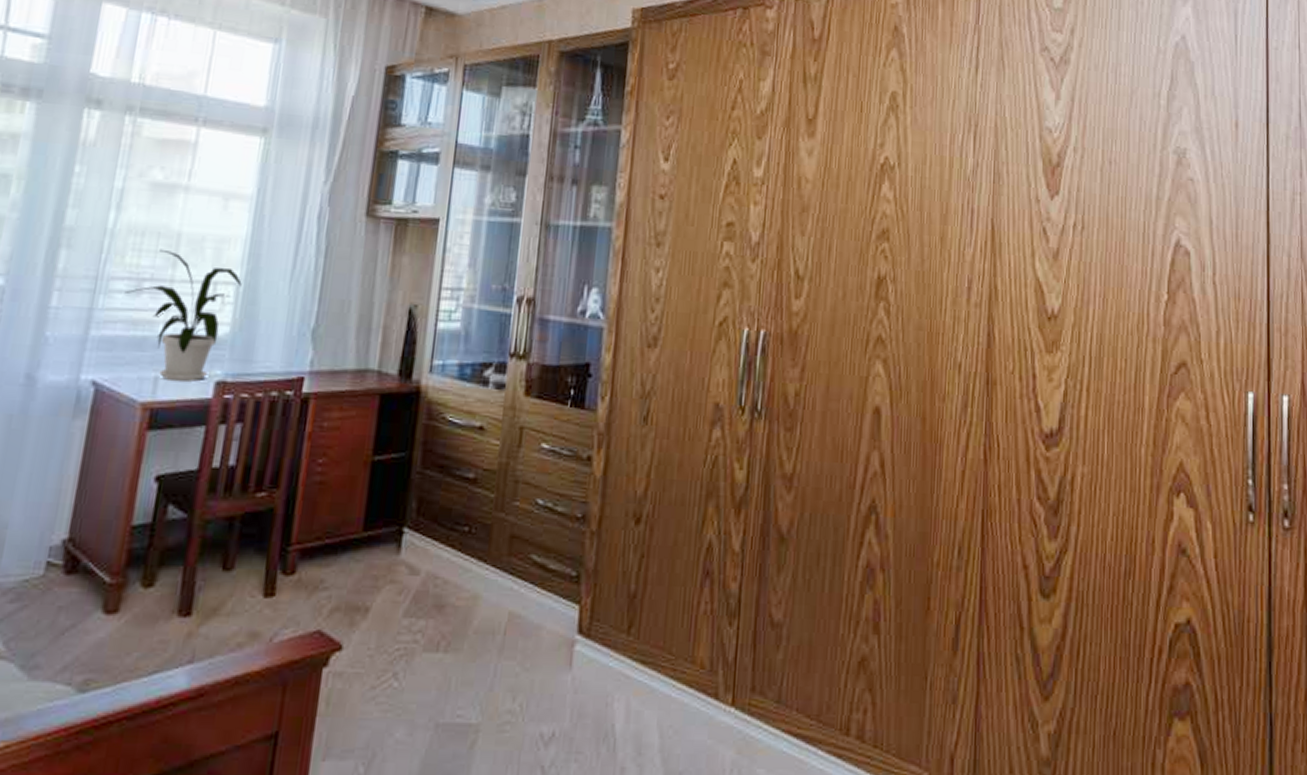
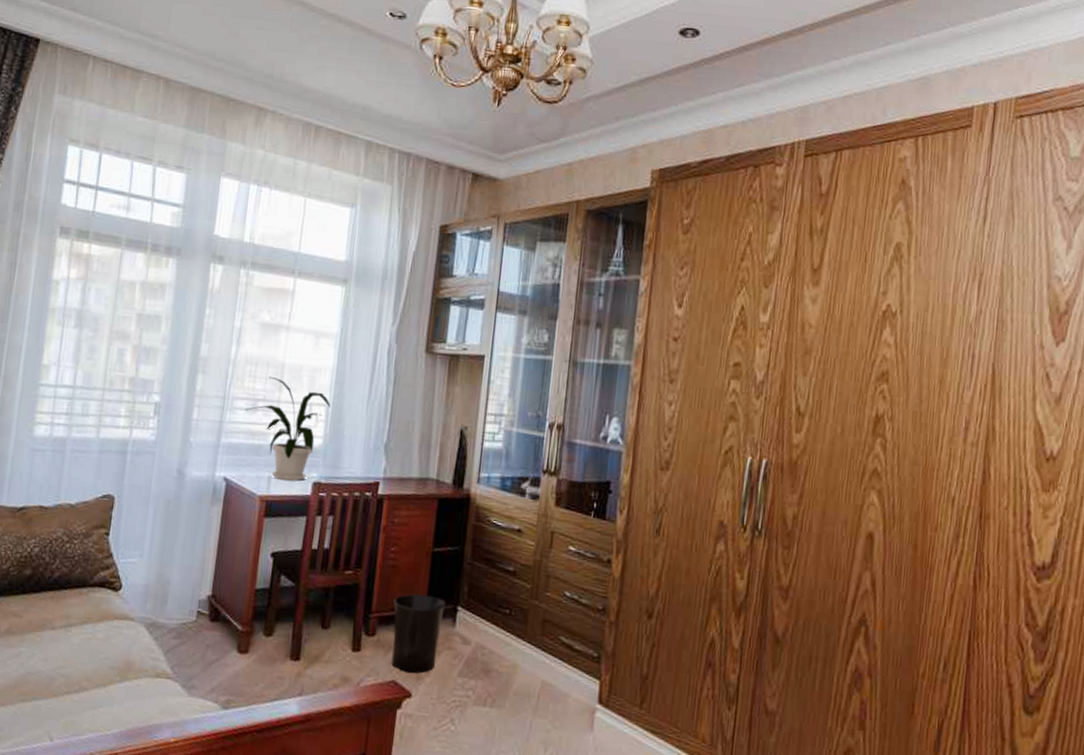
waste bin: none [316,515,390,618] -> present [391,594,447,674]

